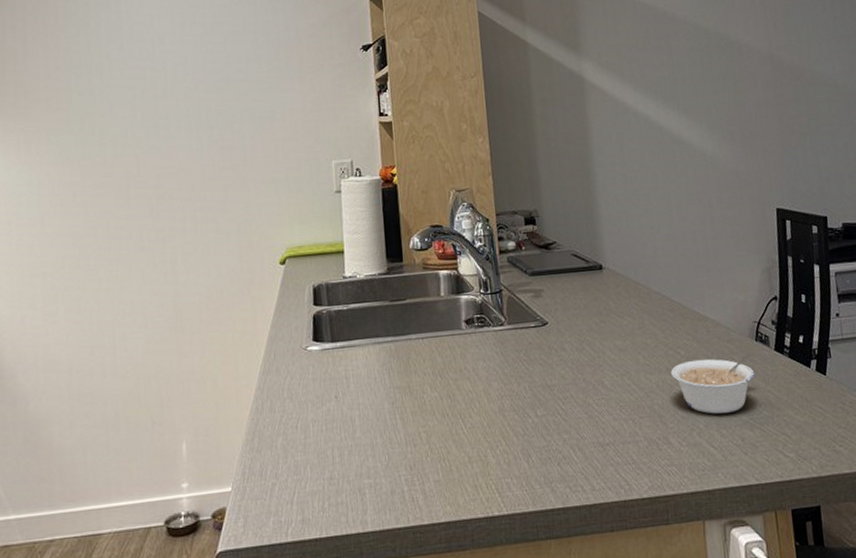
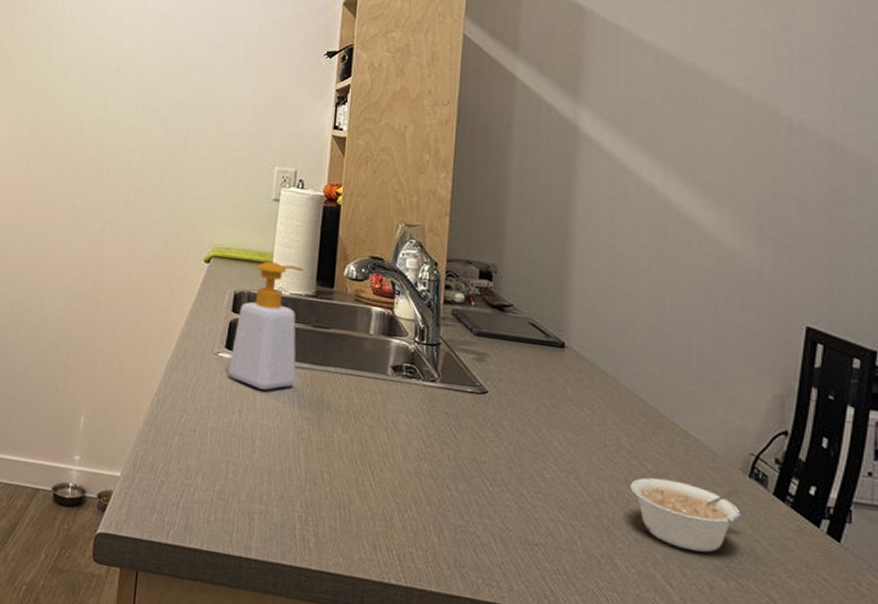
soap bottle: none [319,249,383,372] -> present [228,261,305,390]

